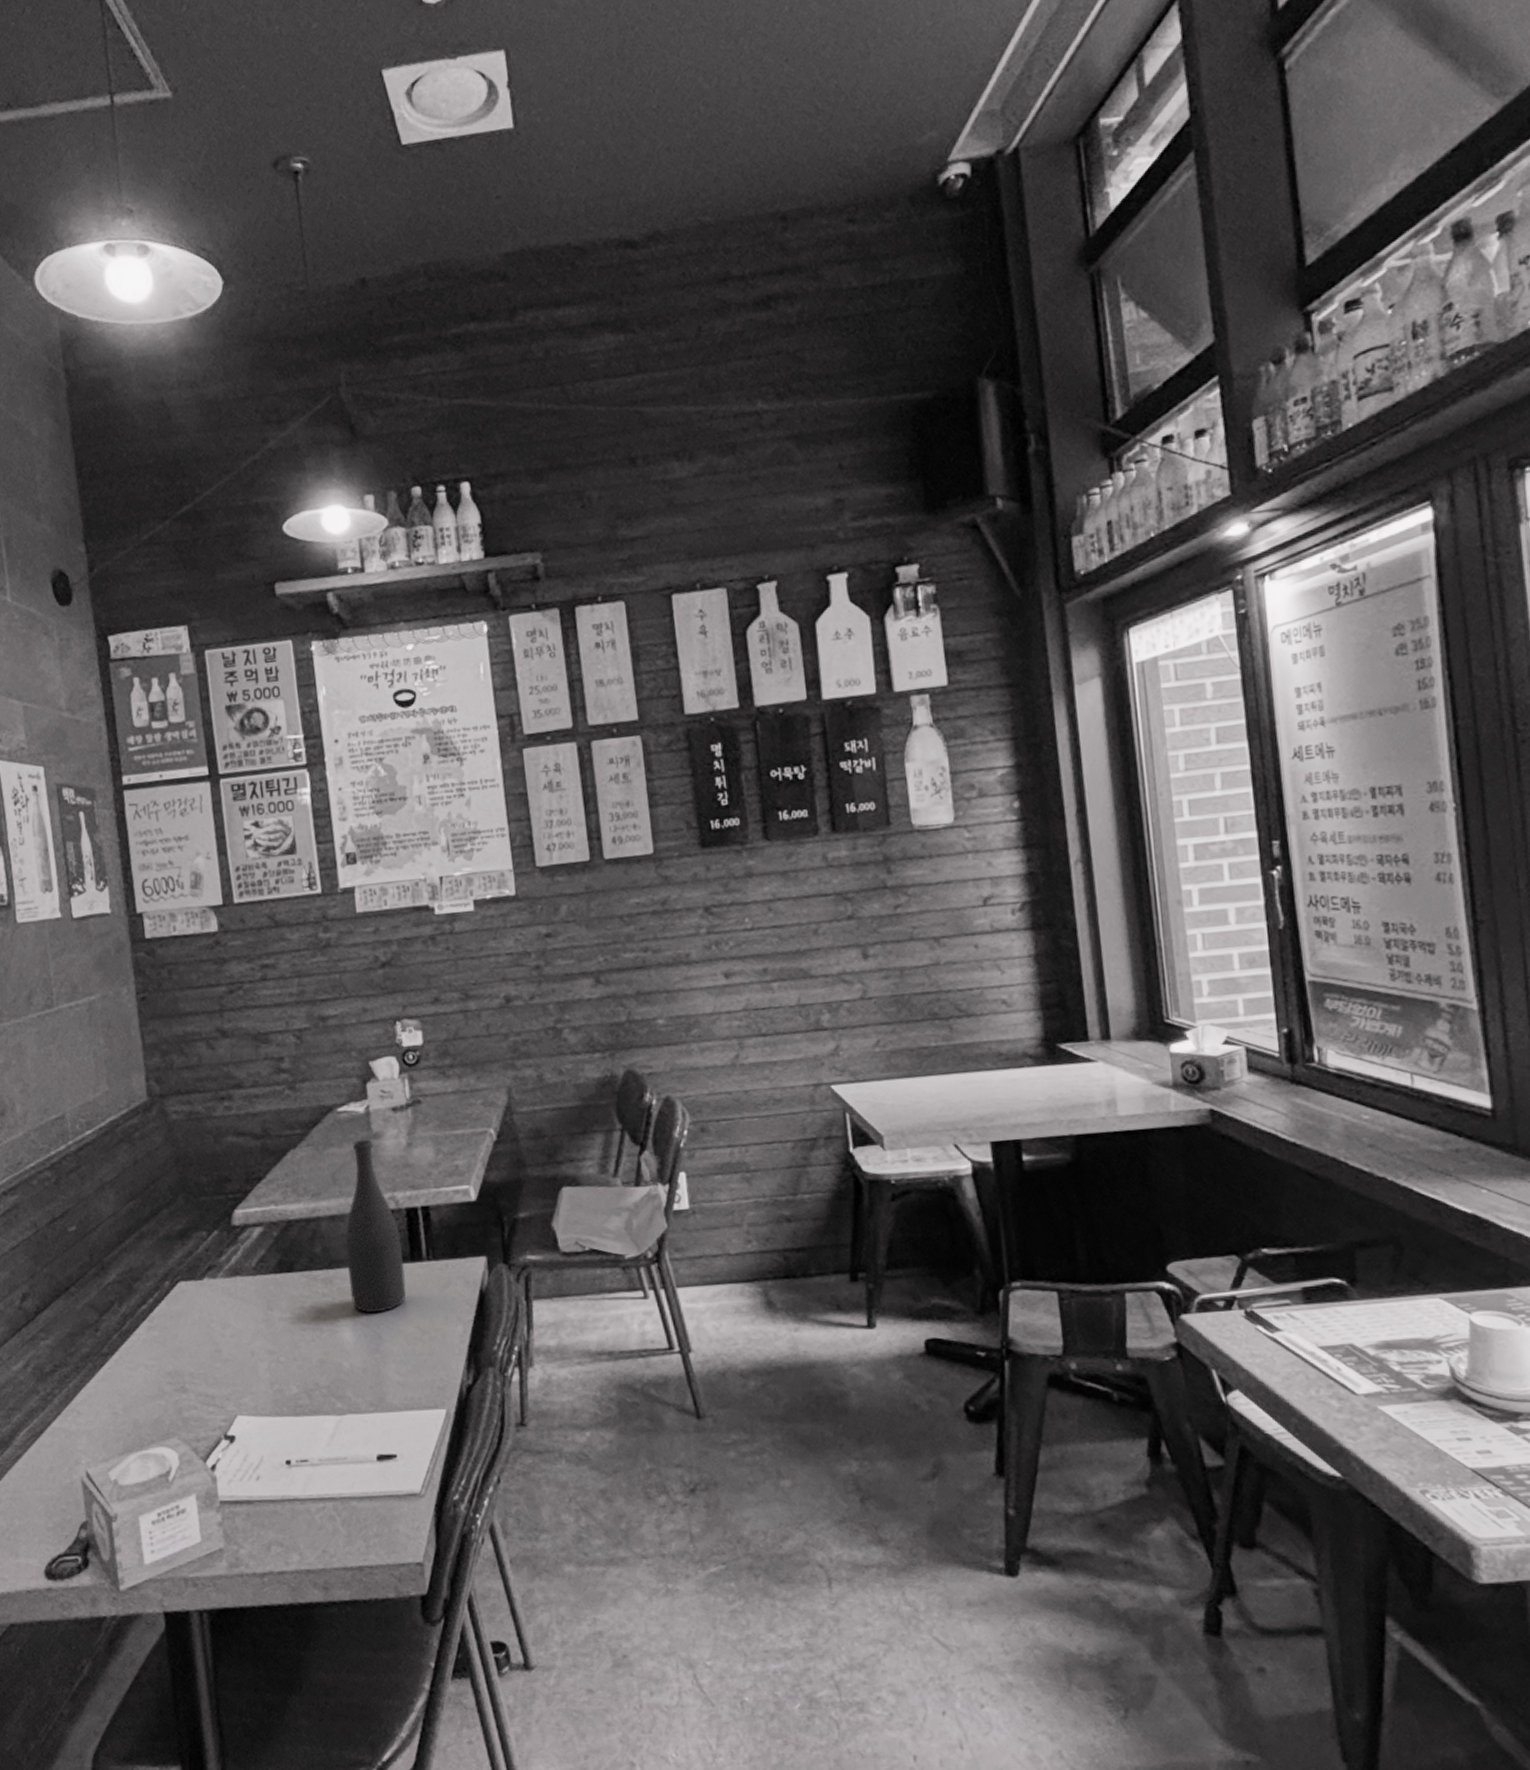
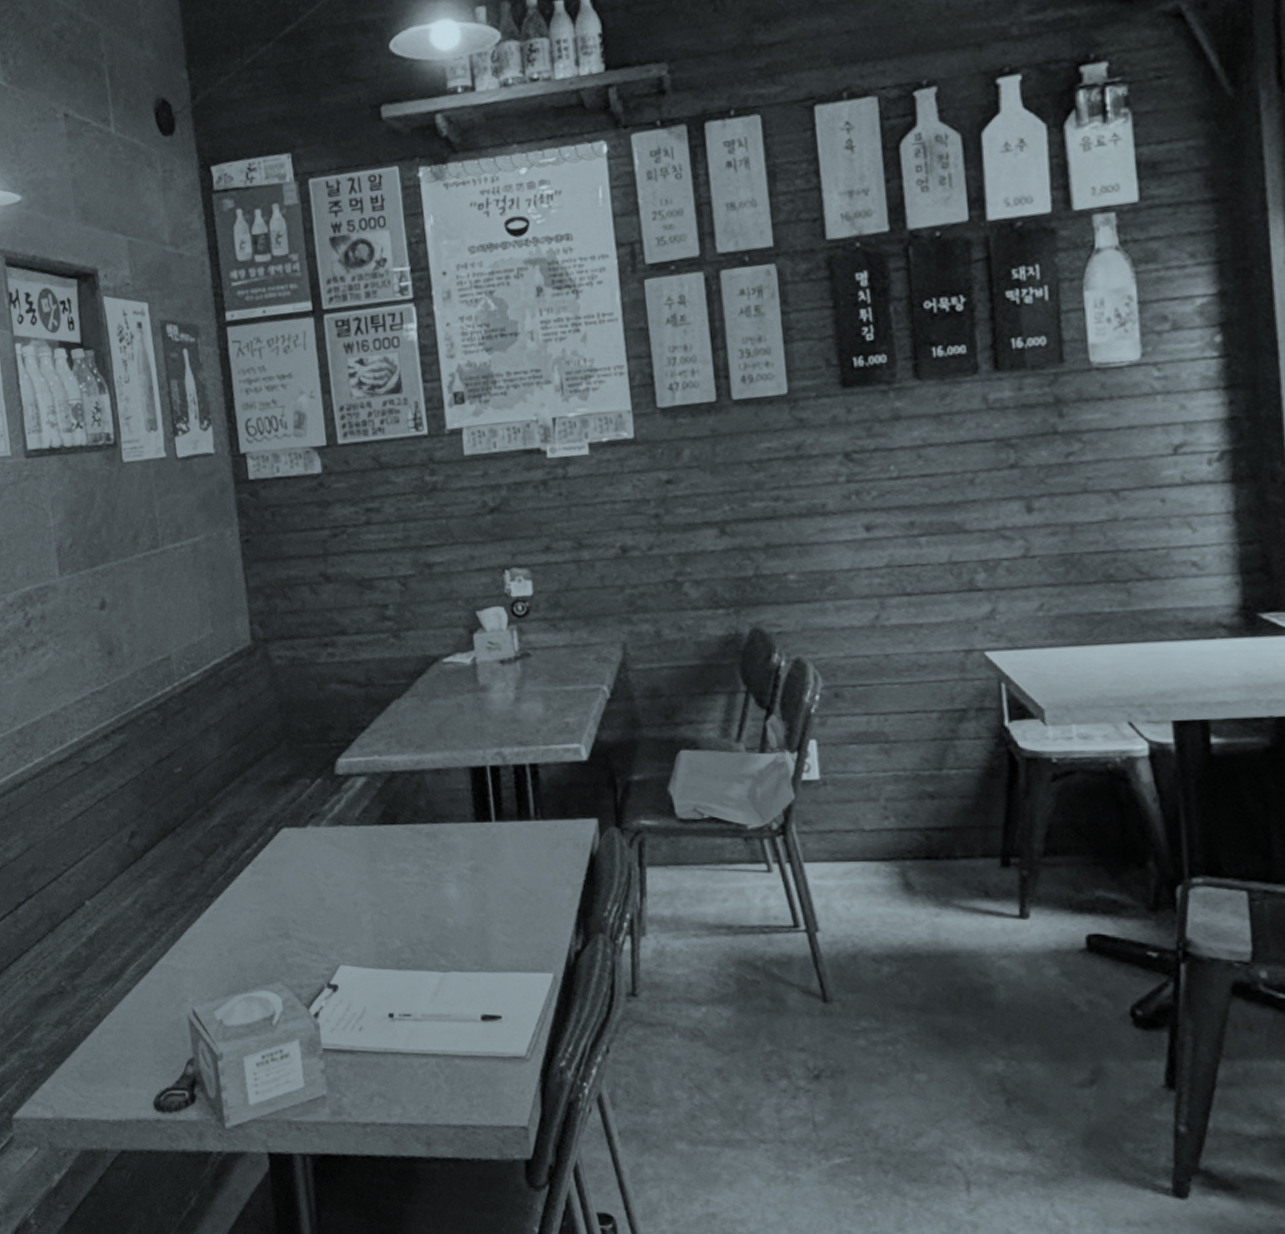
bottle: present [345,1139,407,1313] -> none [450,692,513,871]

